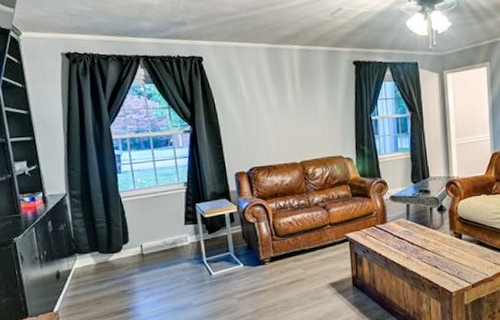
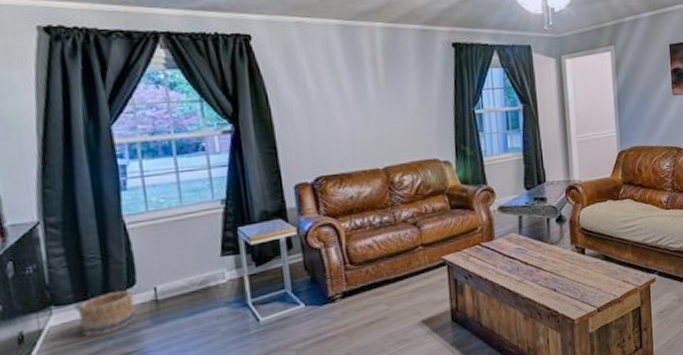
basket: none [92,246,129,277] -> present [77,290,136,337]

